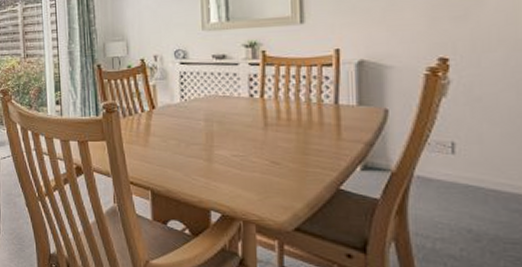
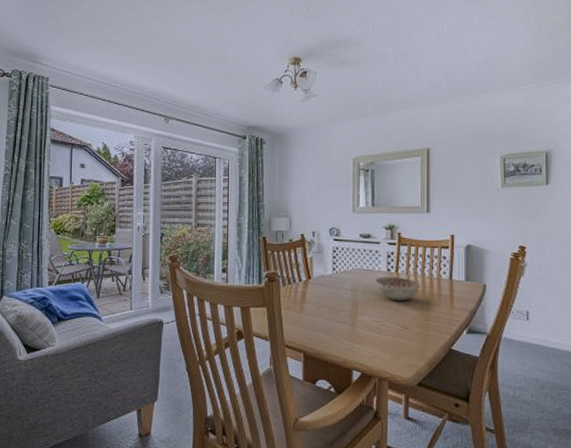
decorative bowl: none [233,103,295,132] -> present [374,277,421,301]

